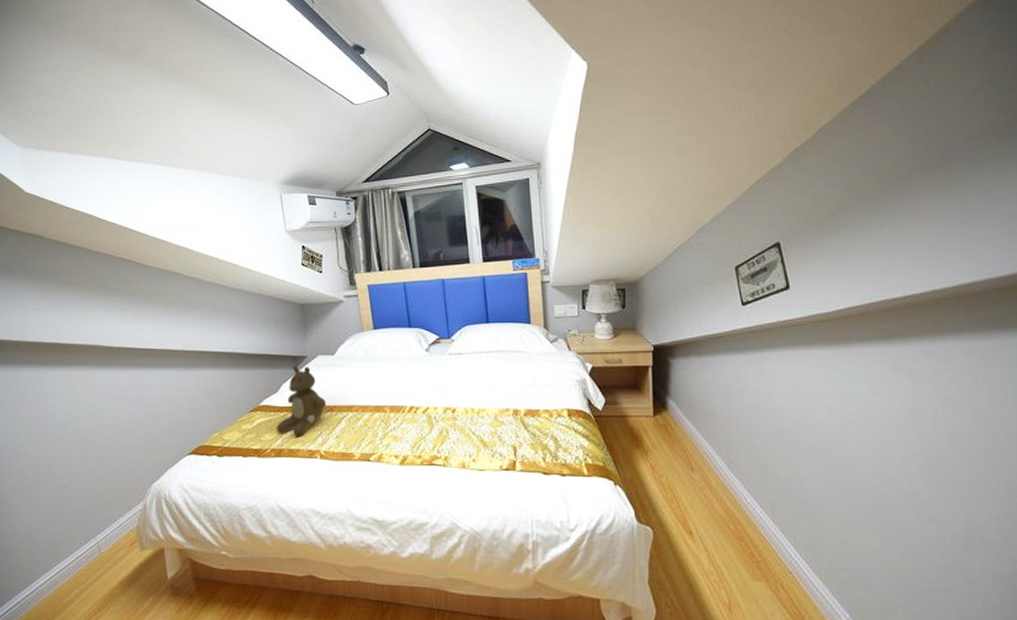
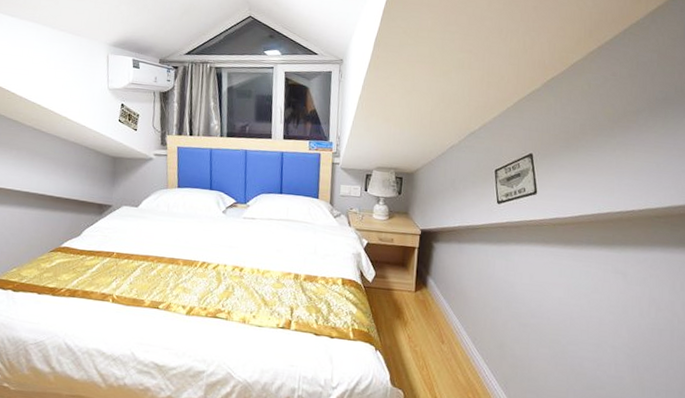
teddy bear: present [276,366,327,437] -> none [74,213,125,280]

